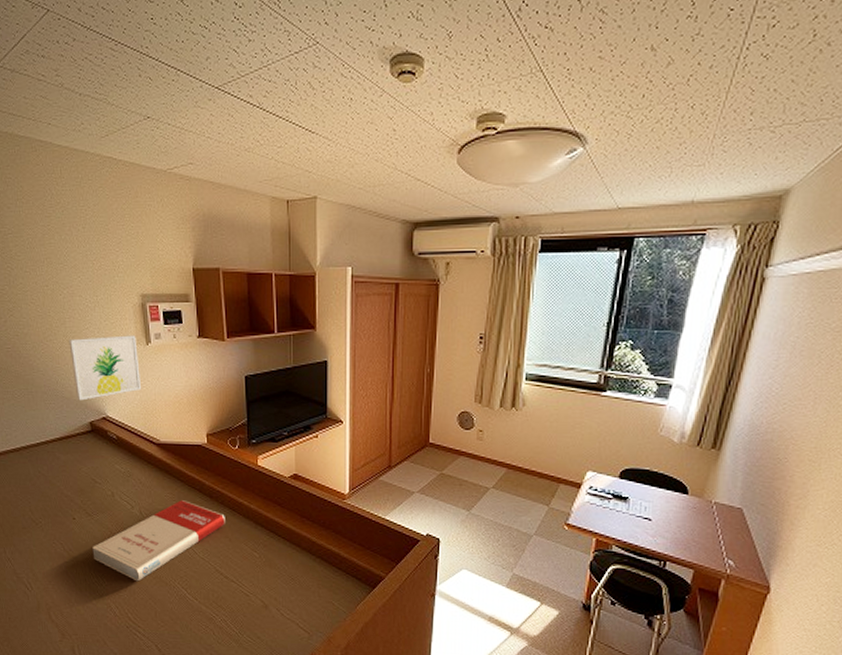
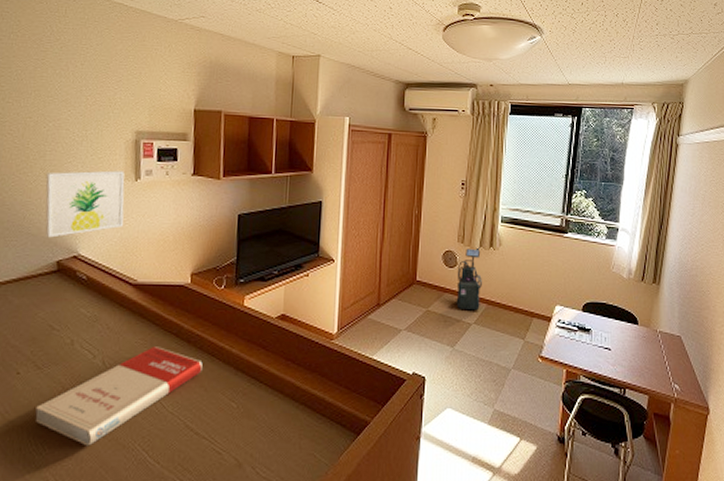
vacuum cleaner: none [472,408,502,475] -> present [456,247,482,311]

